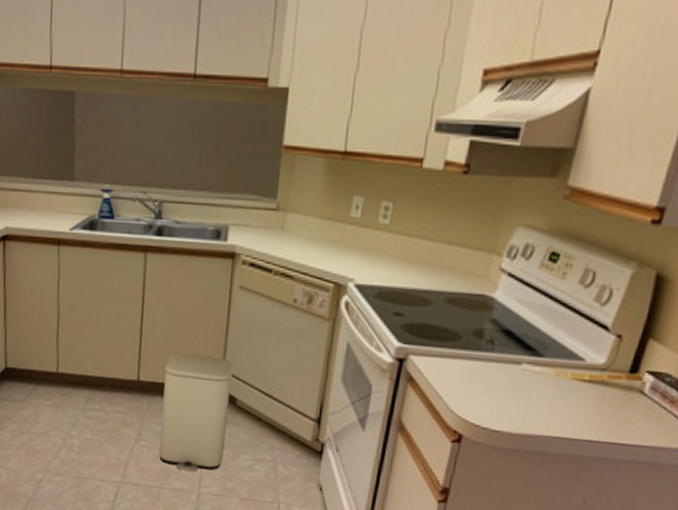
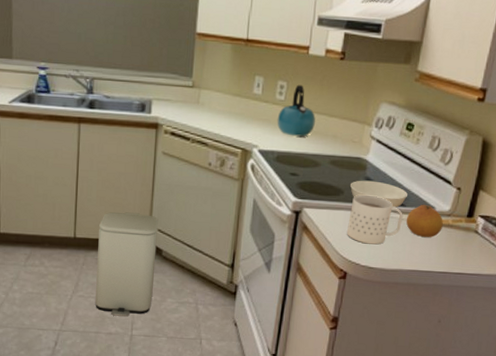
kettle: none [379,205,428,269] -> present [277,84,316,137]
mug: none [464,340,540,403] -> present [347,194,403,245]
bowl: none [470,323,547,358] -> present [350,180,407,208]
fruit: none [543,354,596,397] -> present [406,204,443,237]

